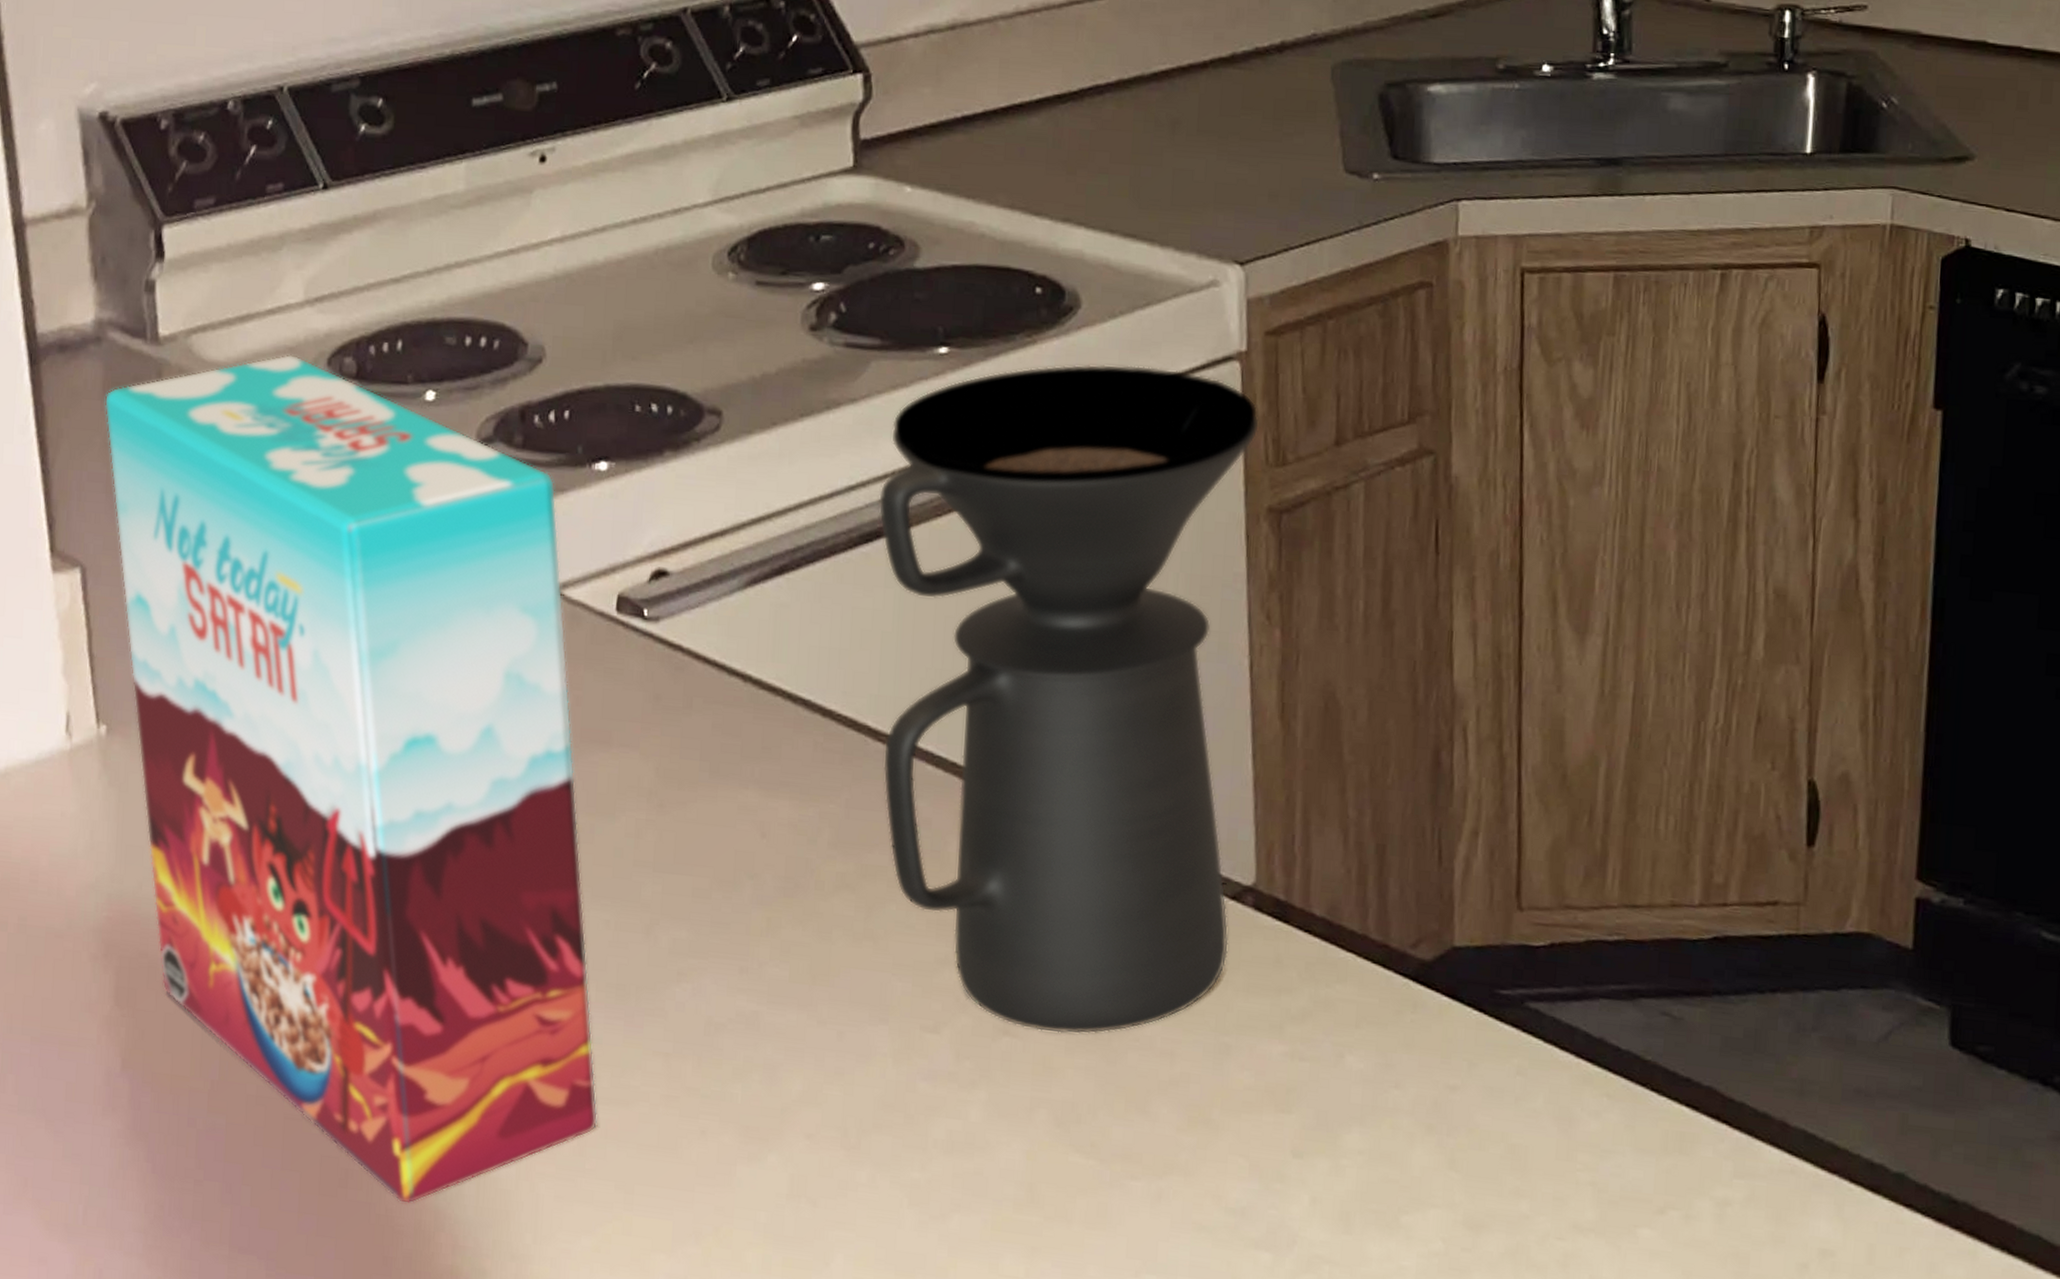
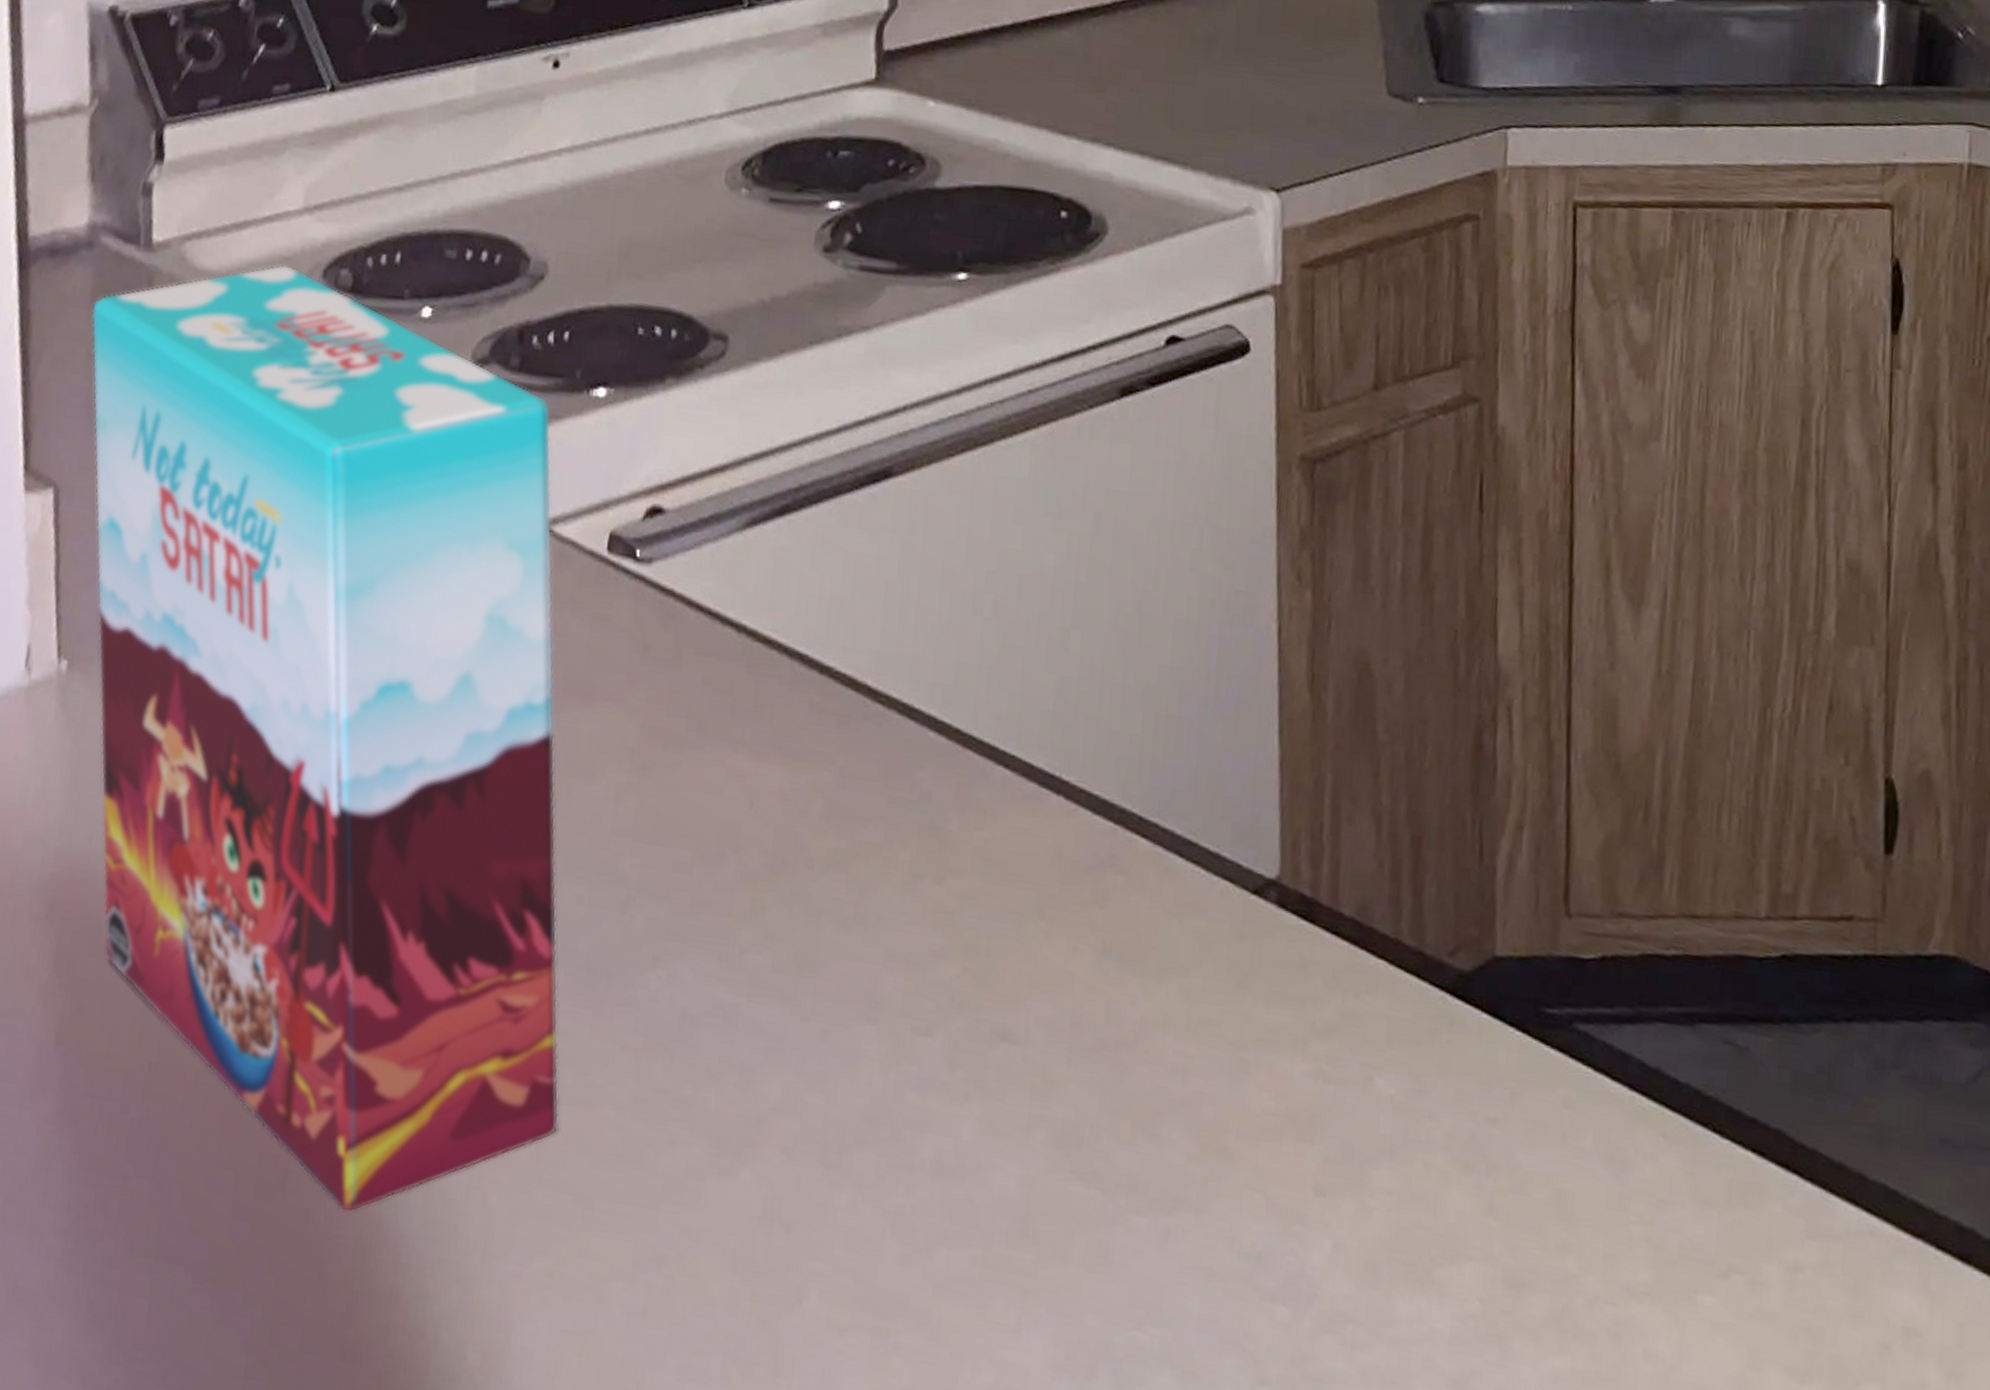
coffee maker: present [878,364,1260,1035] -> none [881,295,1294,1044]

